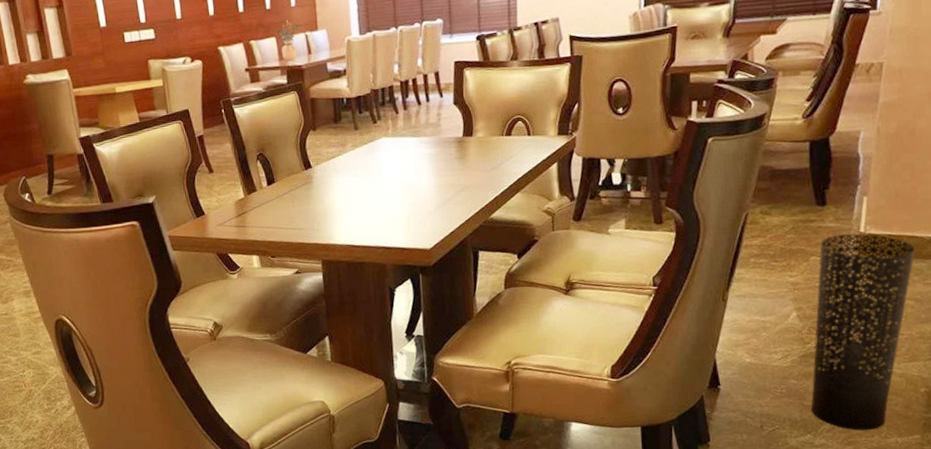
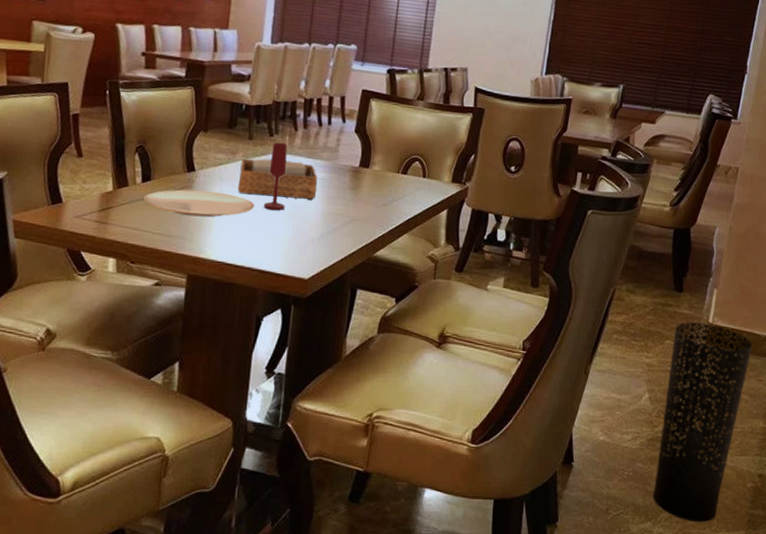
plate: none [271,182,371,209] -> present [143,189,255,217]
bouquet: present [277,20,301,62] -> none [184,11,212,55]
napkin holder: none [351,142,426,181] -> present [237,158,318,200]
wine glass: none [377,127,399,191] -> present [263,142,288,210]

